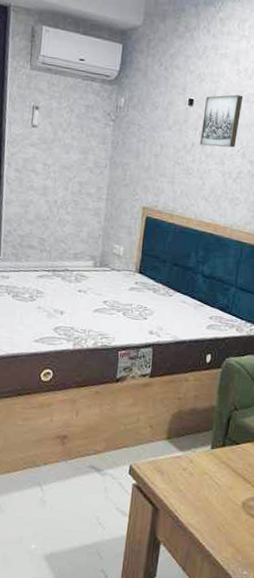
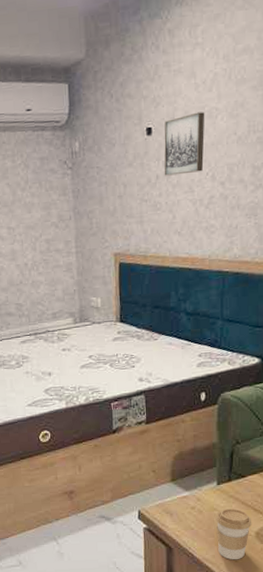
coffee cup: none [204,474,240,529] -> present [215,508,252,560]

